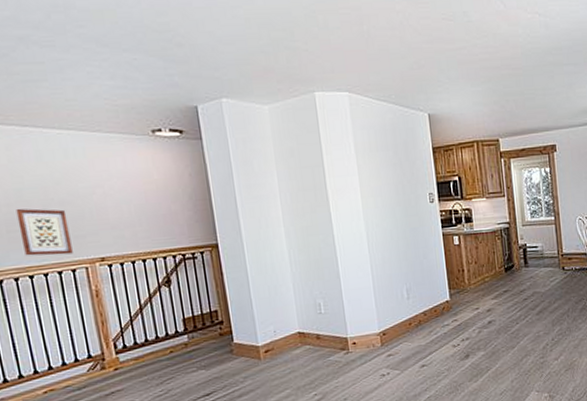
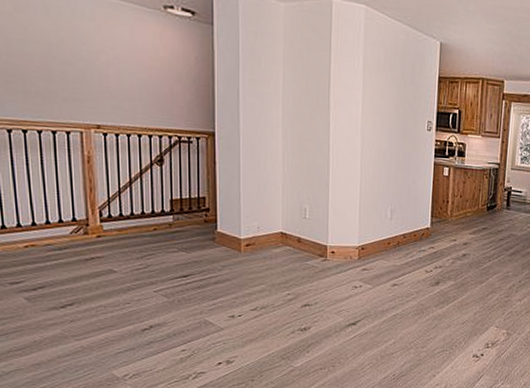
wall art: present [16,208,73,256] -> none [16,59,69,116]

